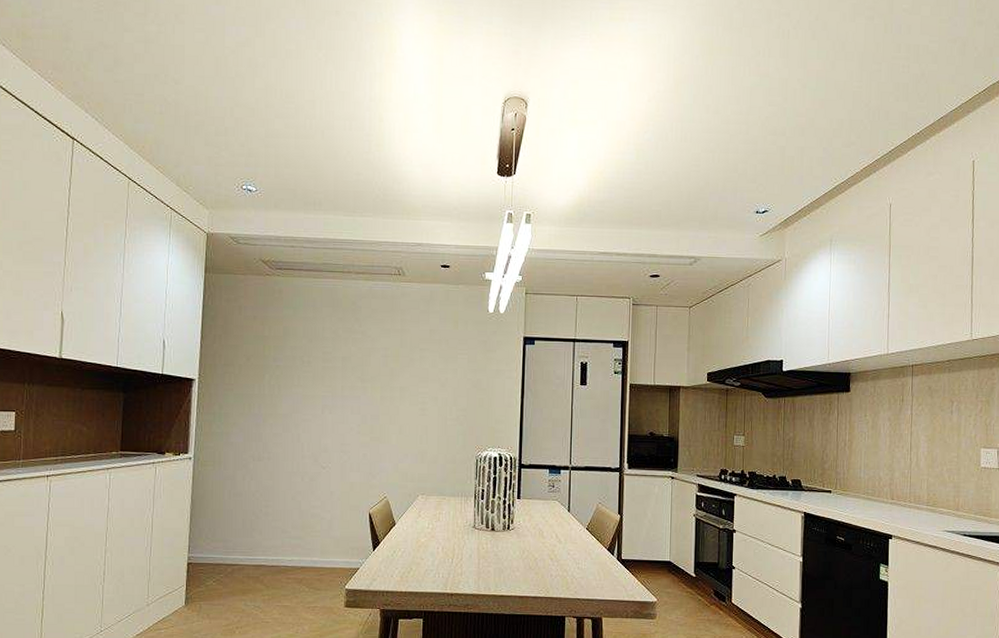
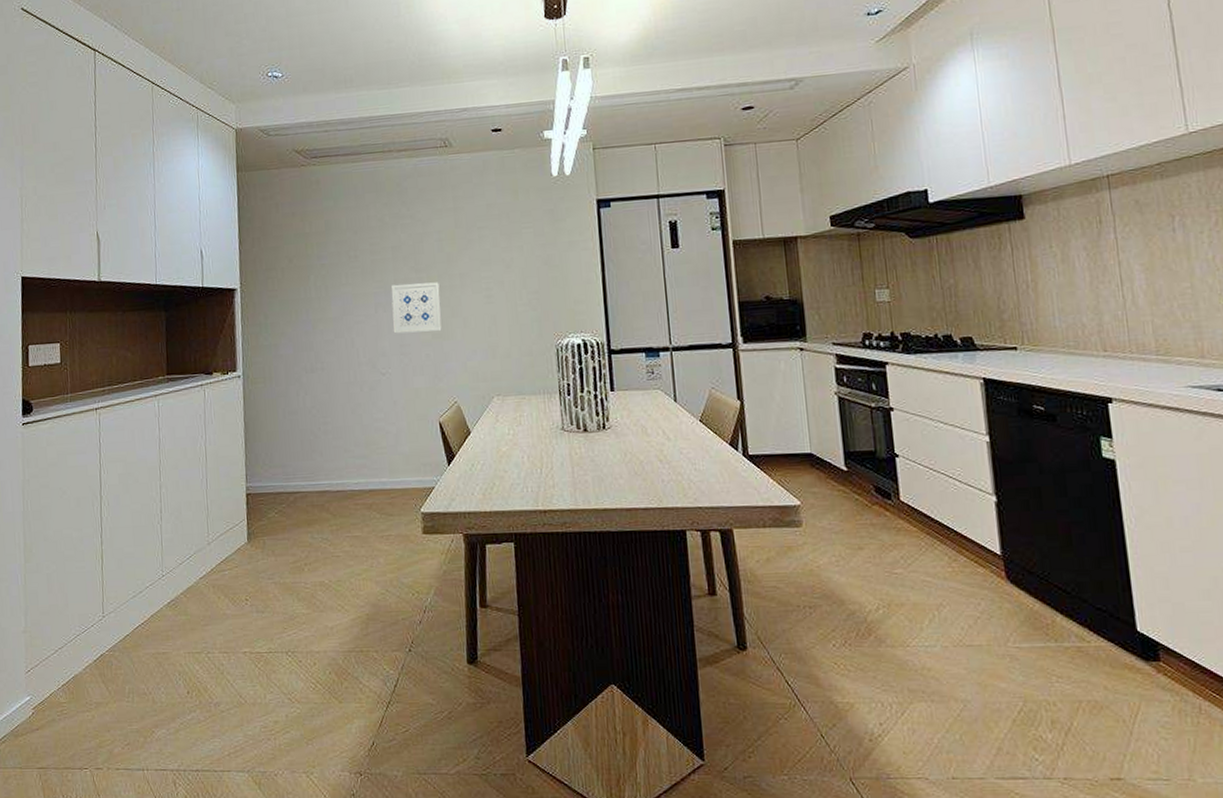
wall art: none [336,390,381,434] -> present [391,282,442,334]

